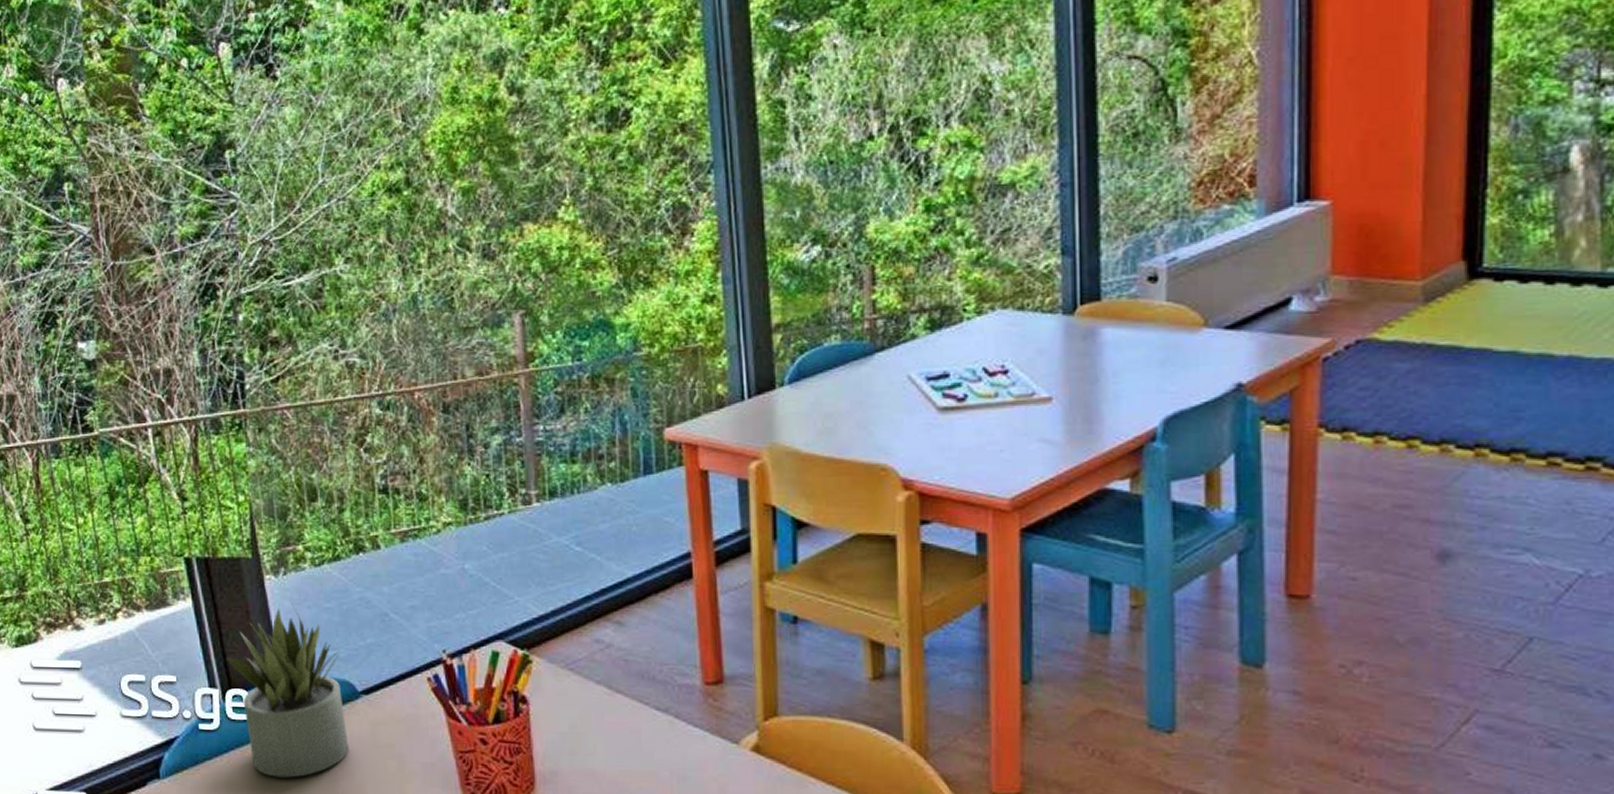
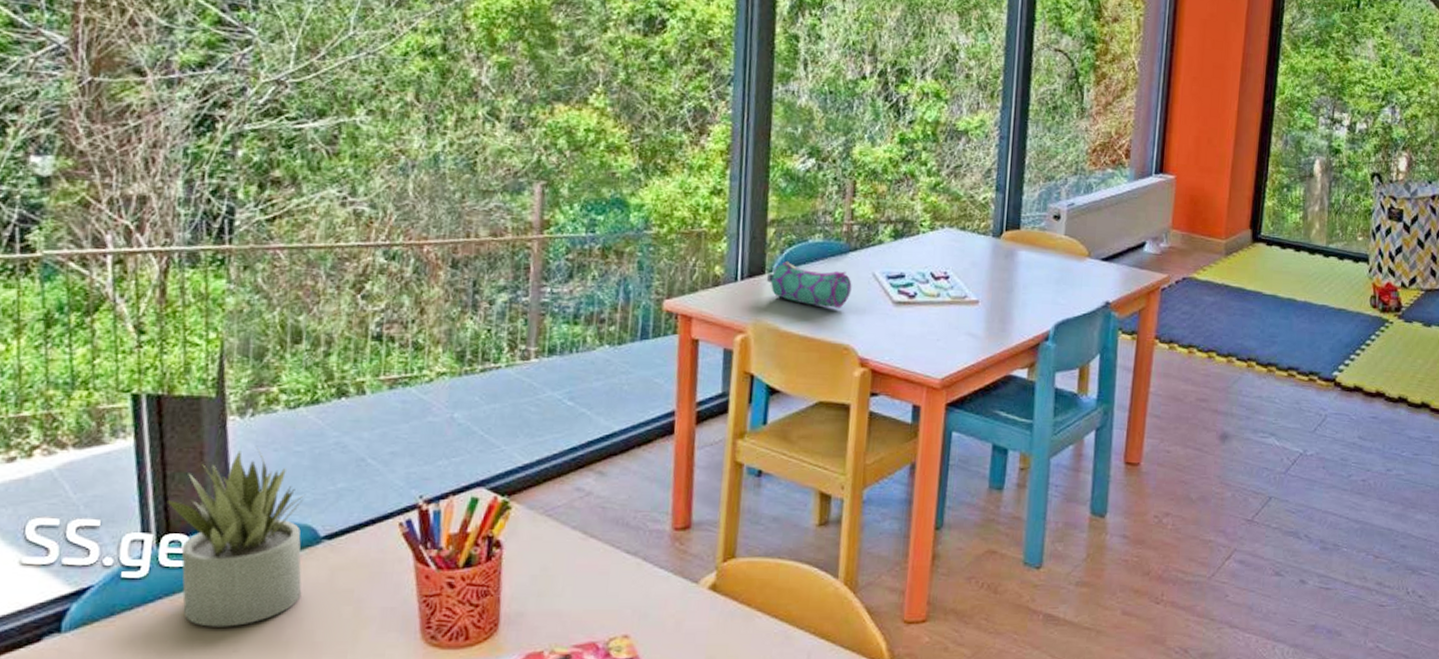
pencil case: none [778,370,883,423] -> present [766,260,852,309]

